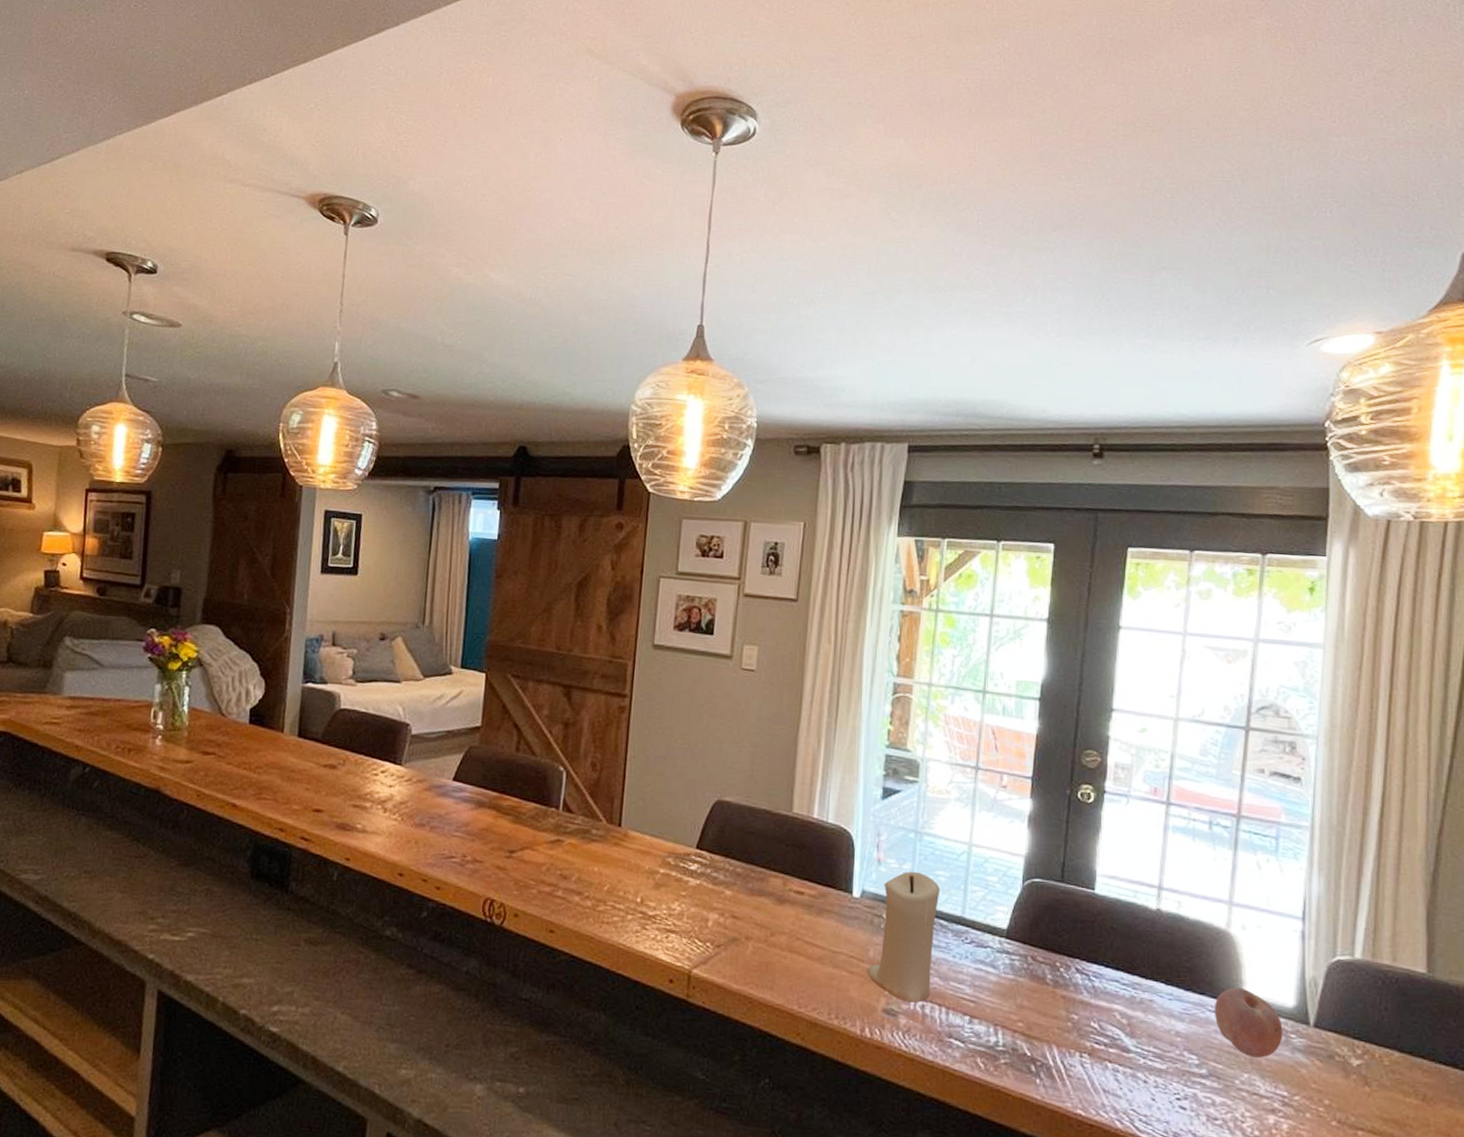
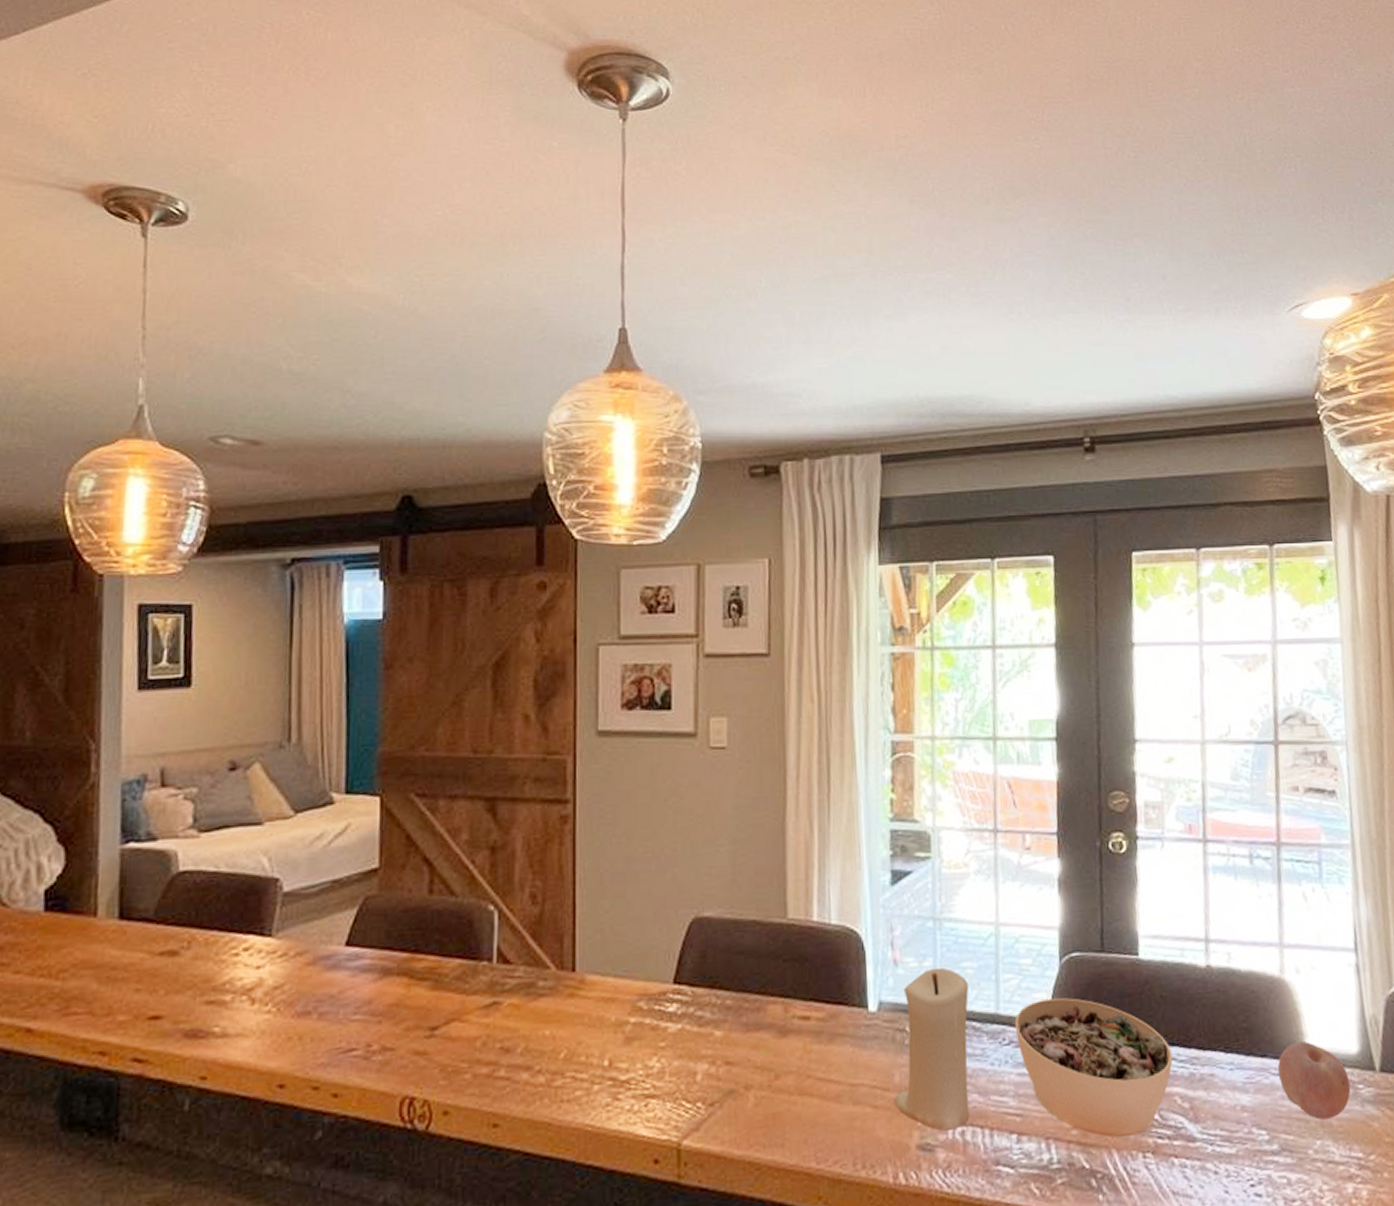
salad: none [977,912,1117,1038] -> present [1014,998,1173,1137]

